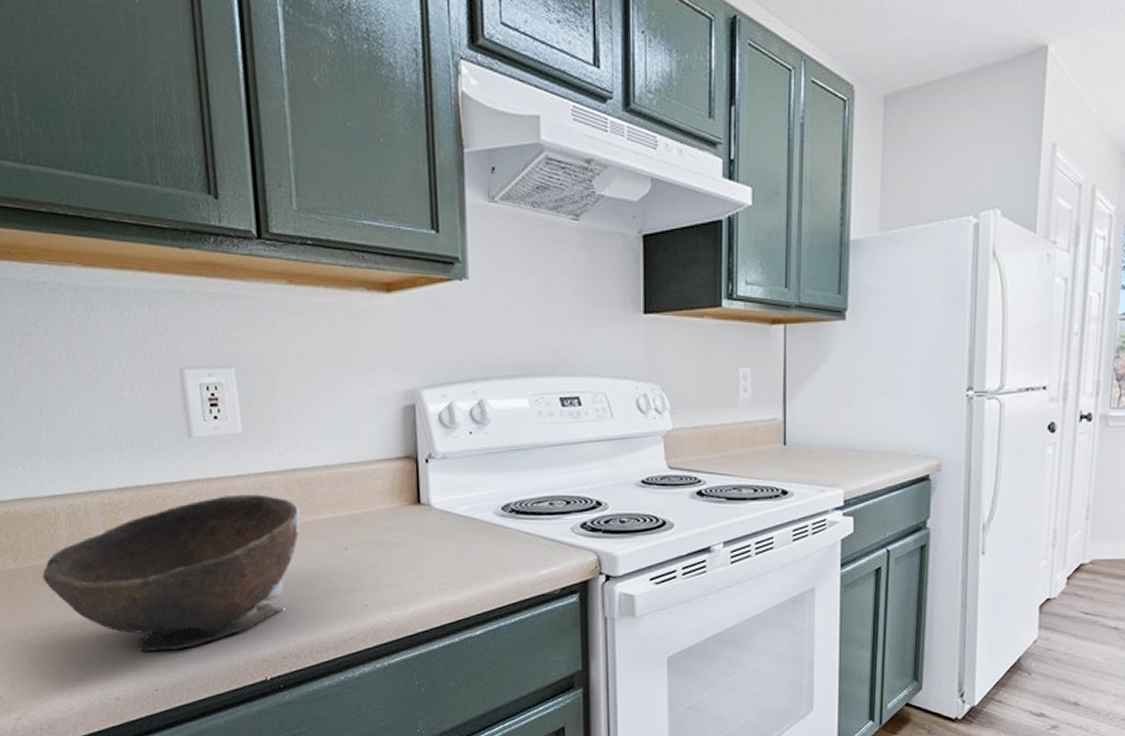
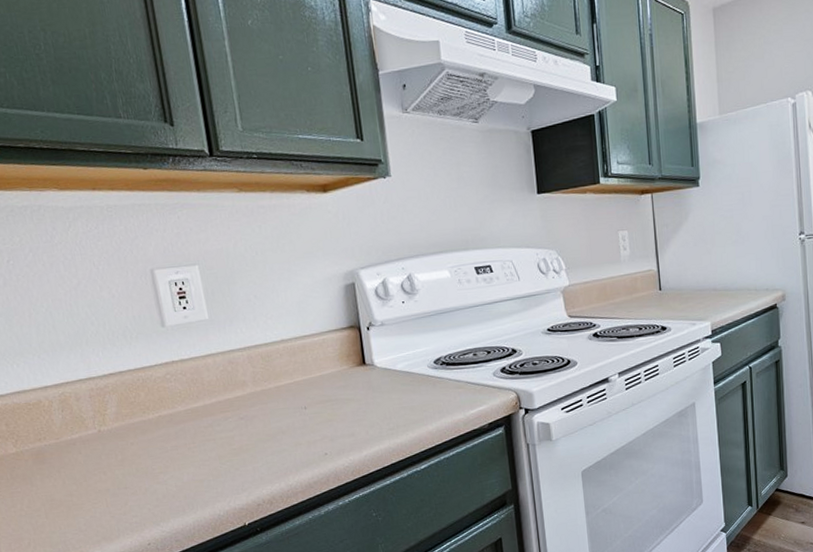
bowl: present [42,494,301,652] -> none [40,369,265,513]

